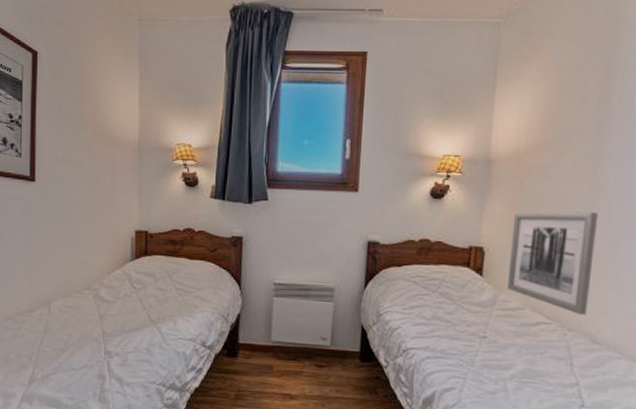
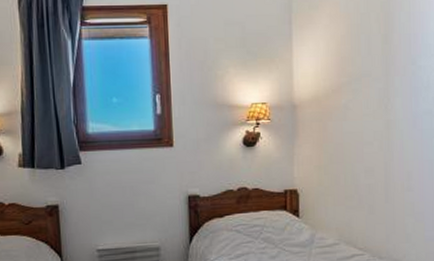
wall art: present [508,212,598,316] -> none [321,147,393,244]

